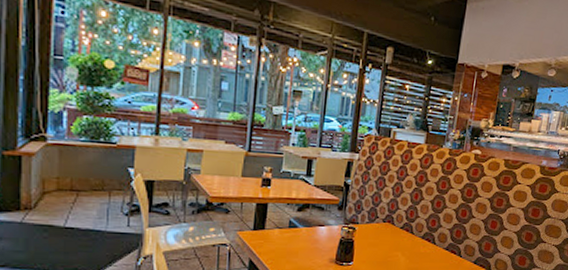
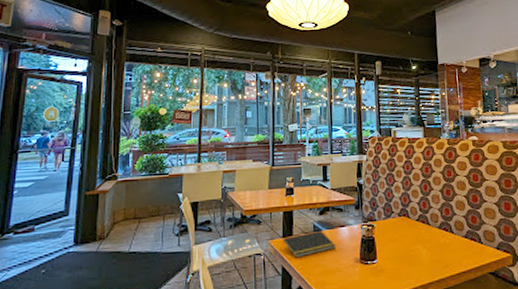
notepad: none [251,227,311,252] -> present [282,230,335,258]

